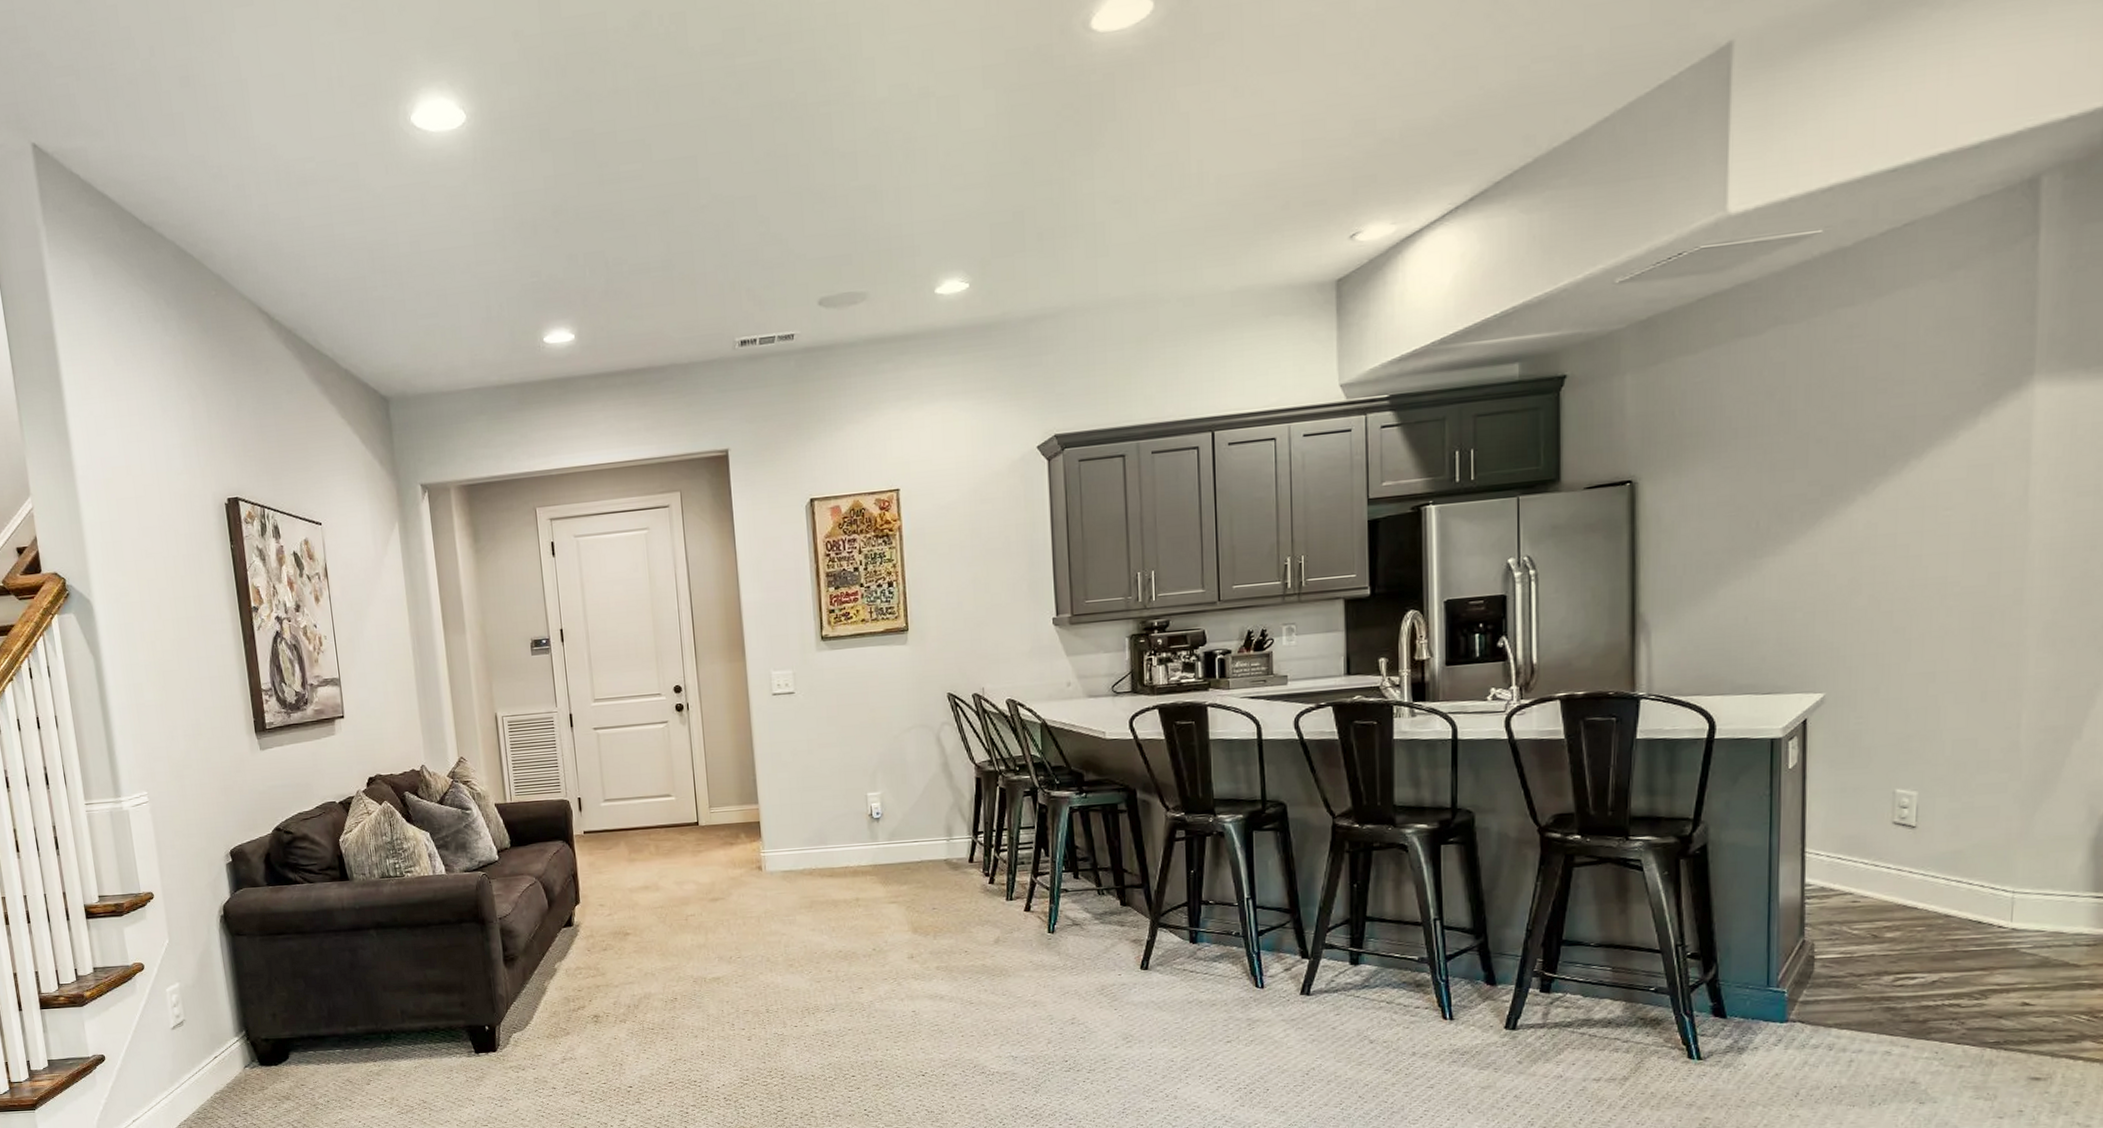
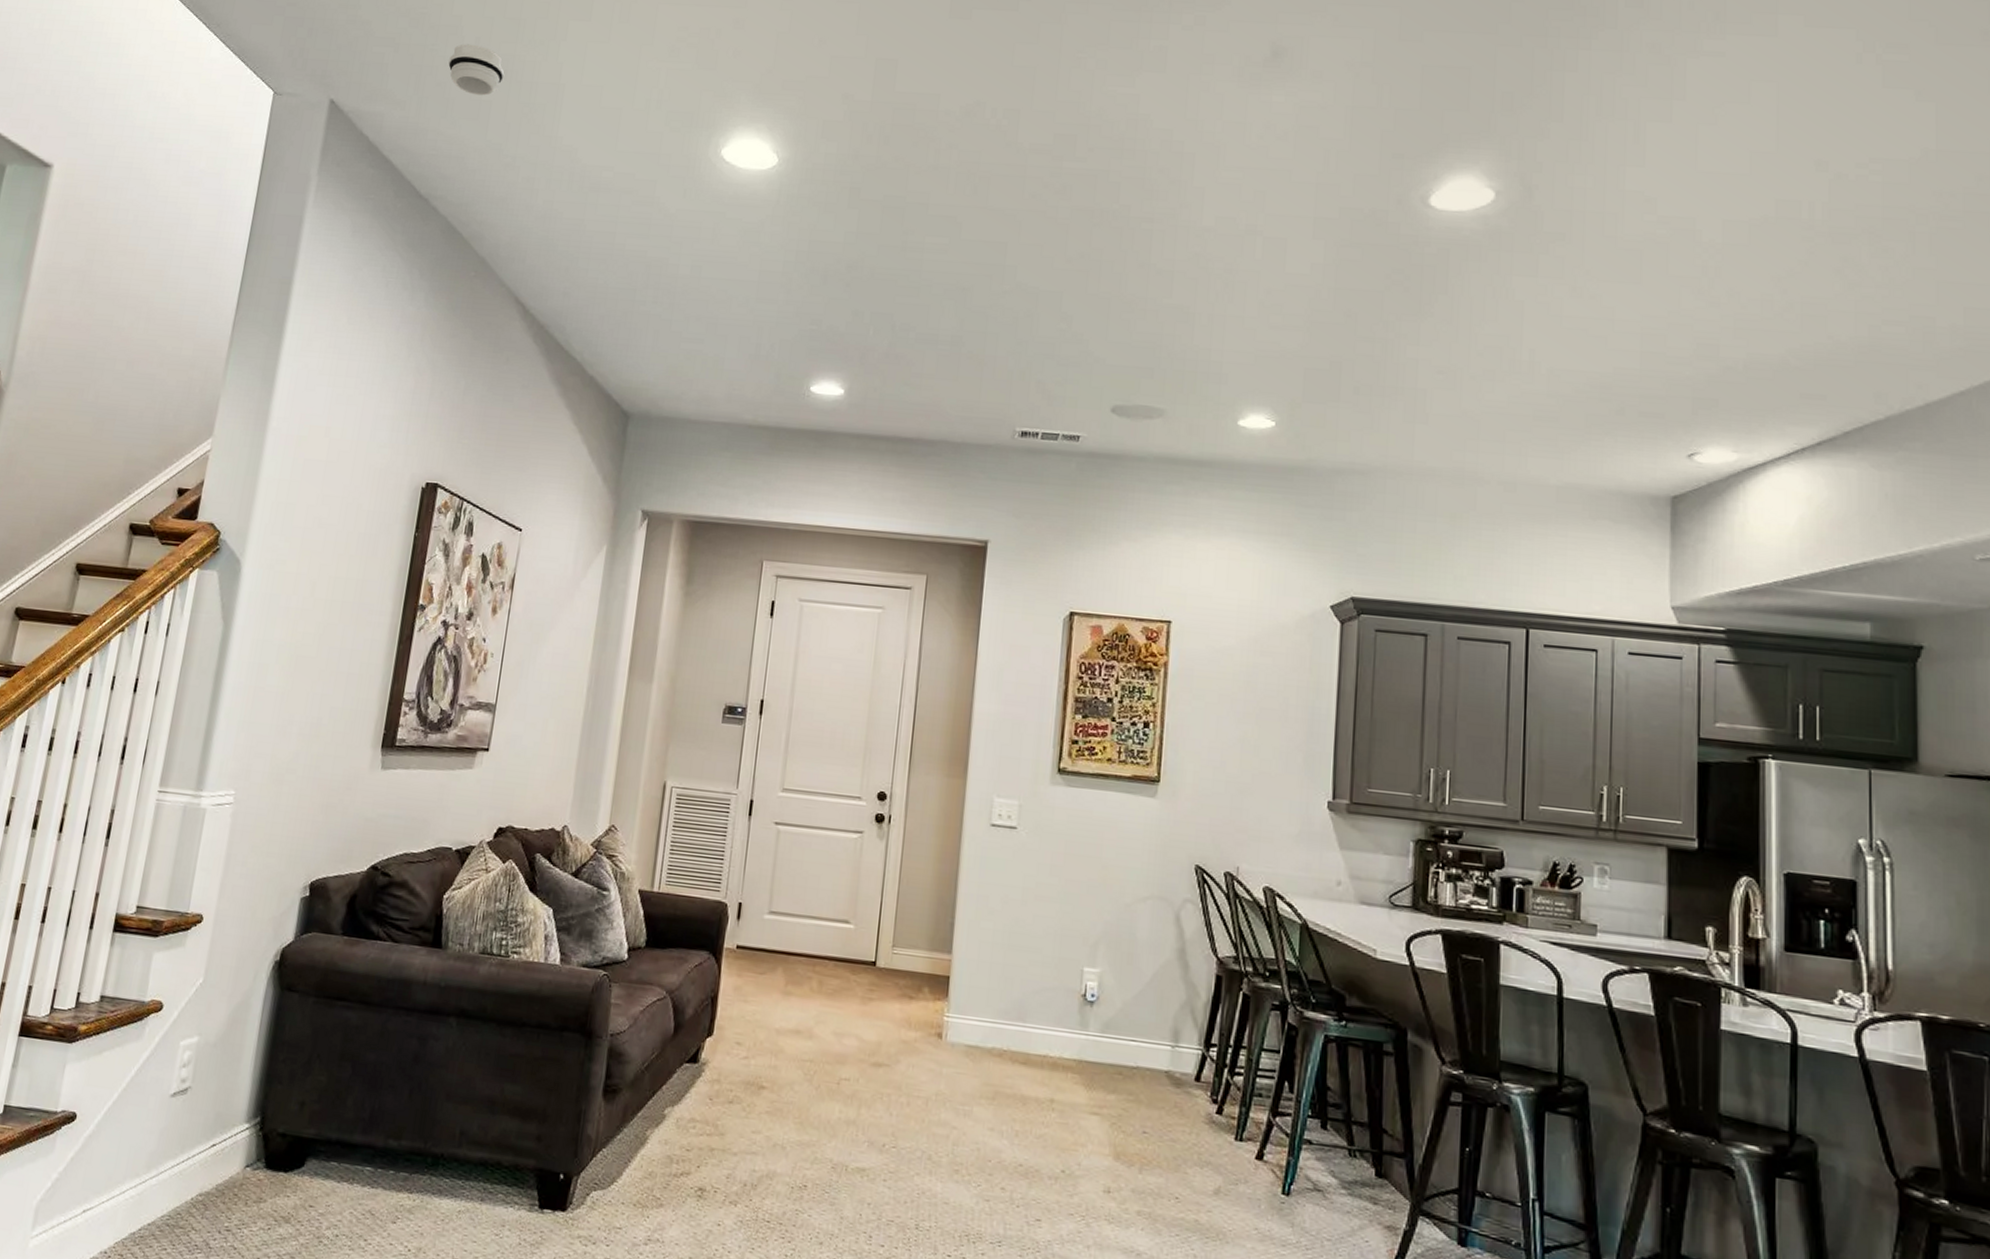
smoke detector: none [130,55,188,110] -> present [448,44,505,96]

